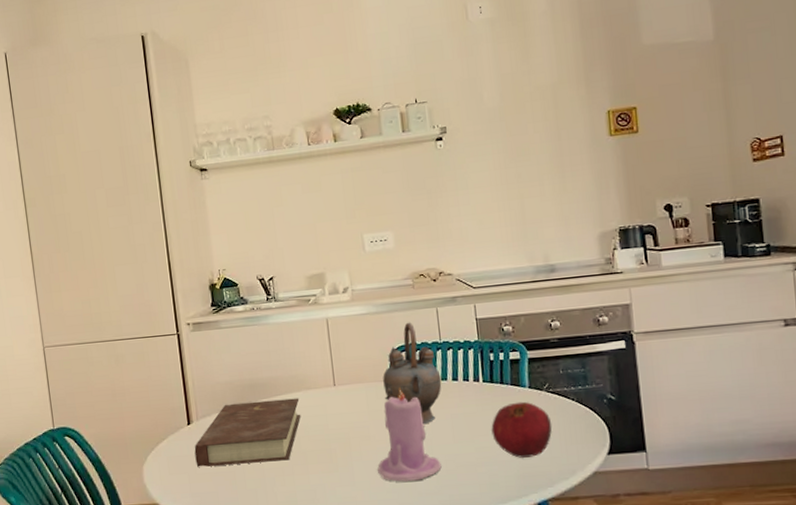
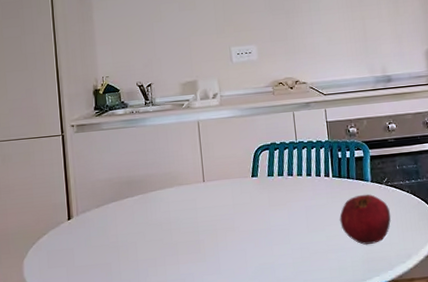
book: present [194,398,301,467] -> none [73,193,173,260]
candle: present [377,386,442,482] -> none [241,182,297,269]
teapot: present [383,322,442,425] -> none [246,124,298,216]

